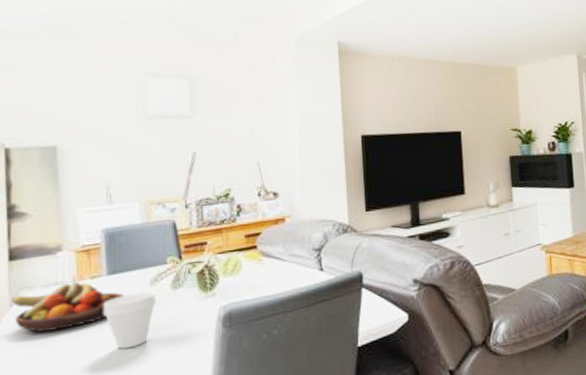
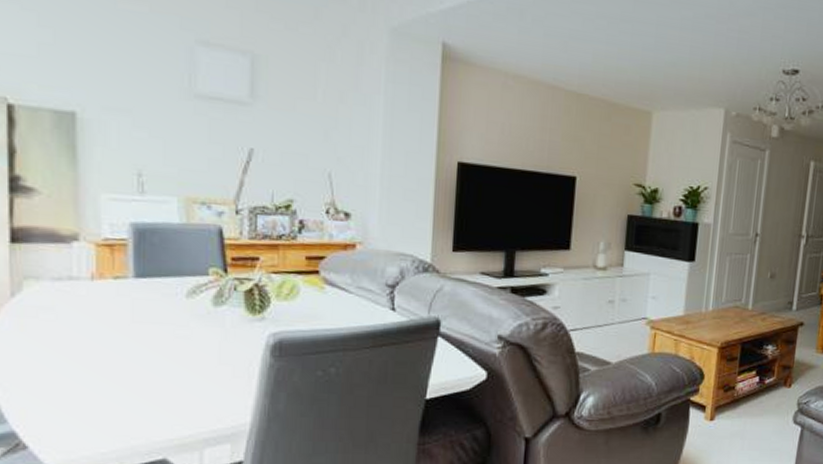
fruit bowl: present [10,282,124,333] -> none [12,279,154,332]
cup: present [103,291,156,350] -> none [127,302,192,365]

